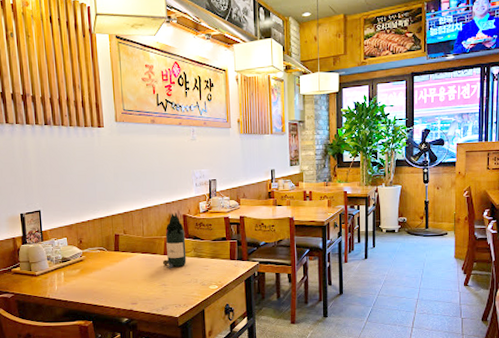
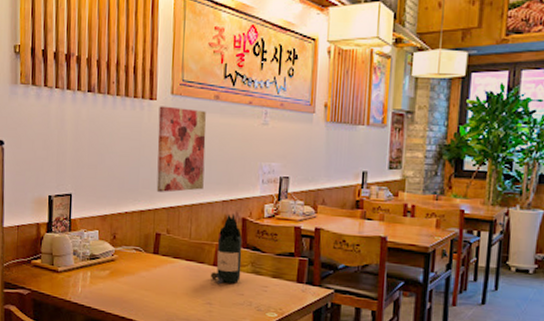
wall art: none [106,131,150,201] -> present [156,106,206,193]

